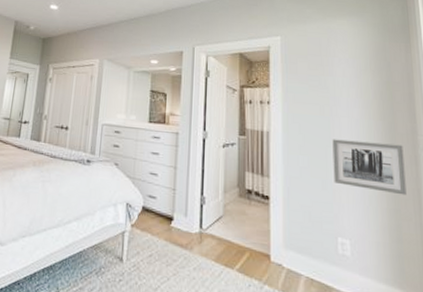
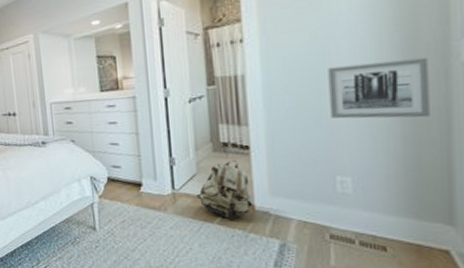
backpack: none [221,207,269,268] -> present [196,159,253,220]

